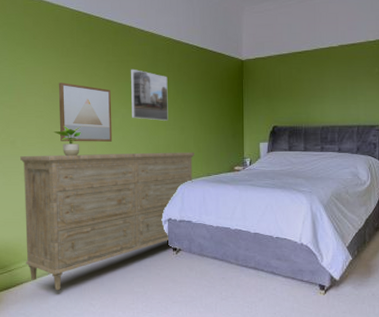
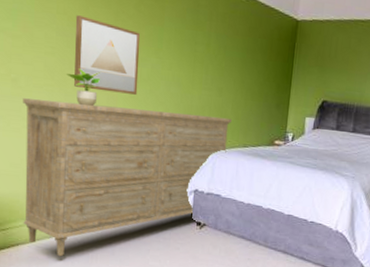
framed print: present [131,69,168,121] -> none [163,11,209,79]

